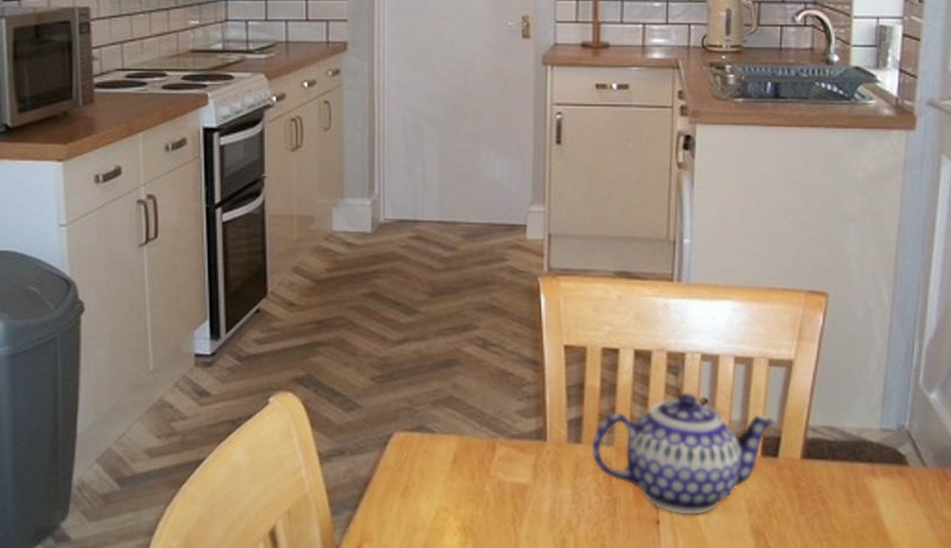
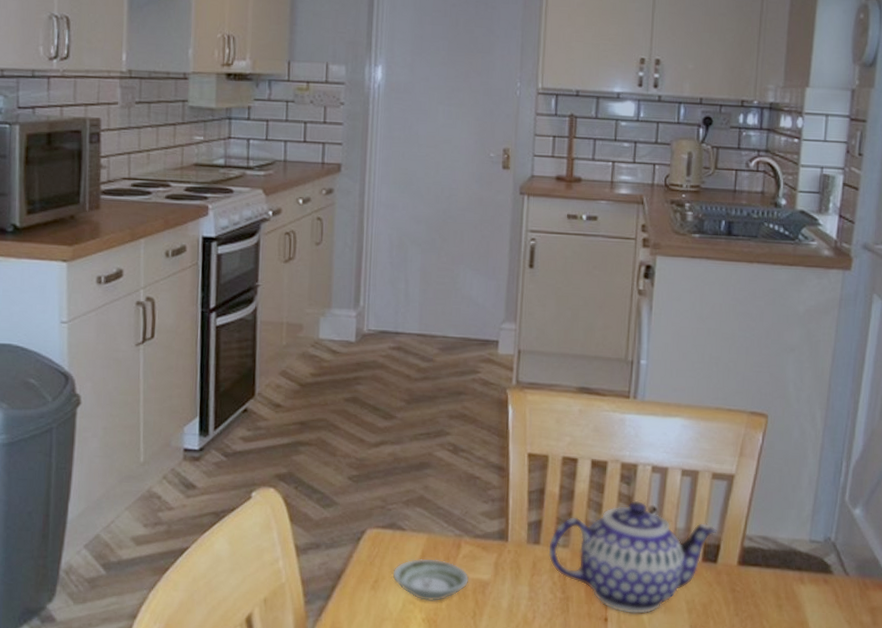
saucer: none [423,462,507,508] -> present [392,558,469,602]

